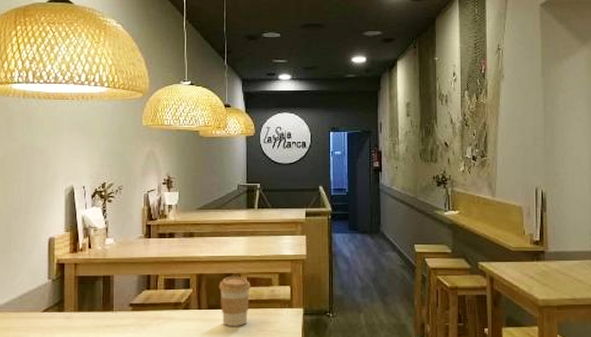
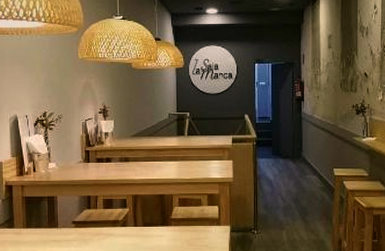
coffee cup: present [218,276,251,326] -> none [153,197,182,241]

